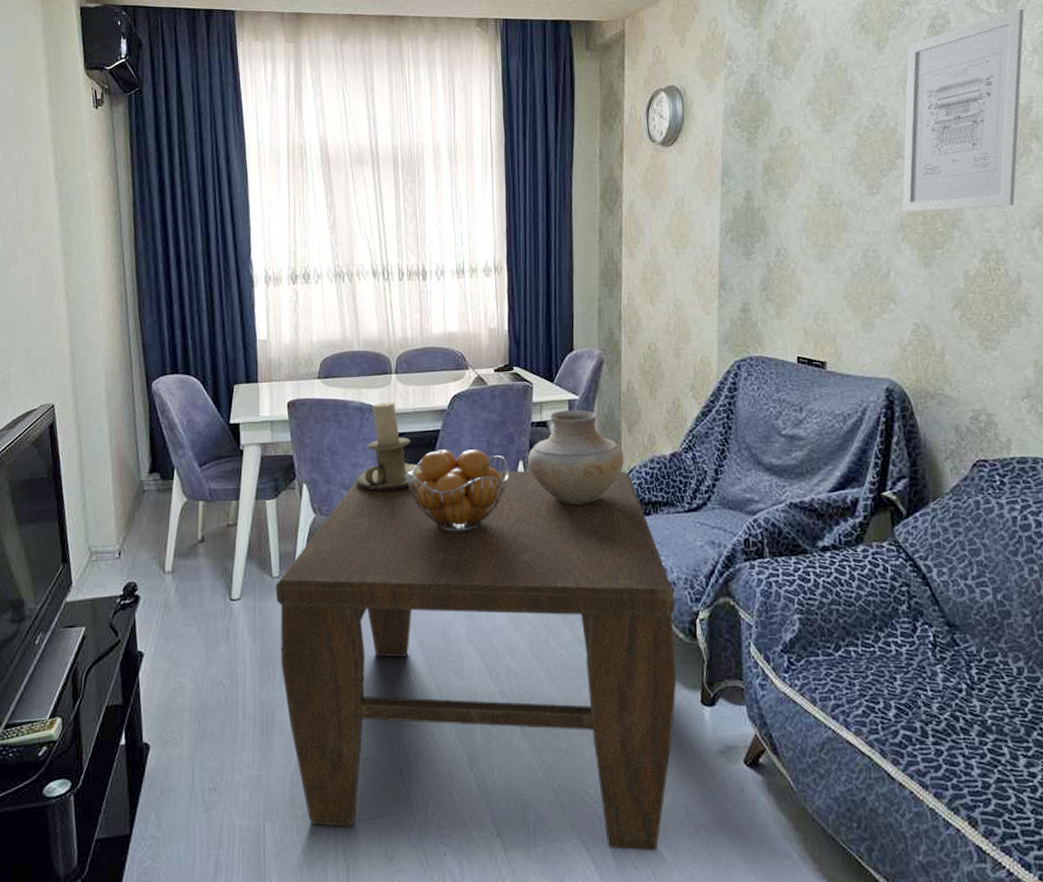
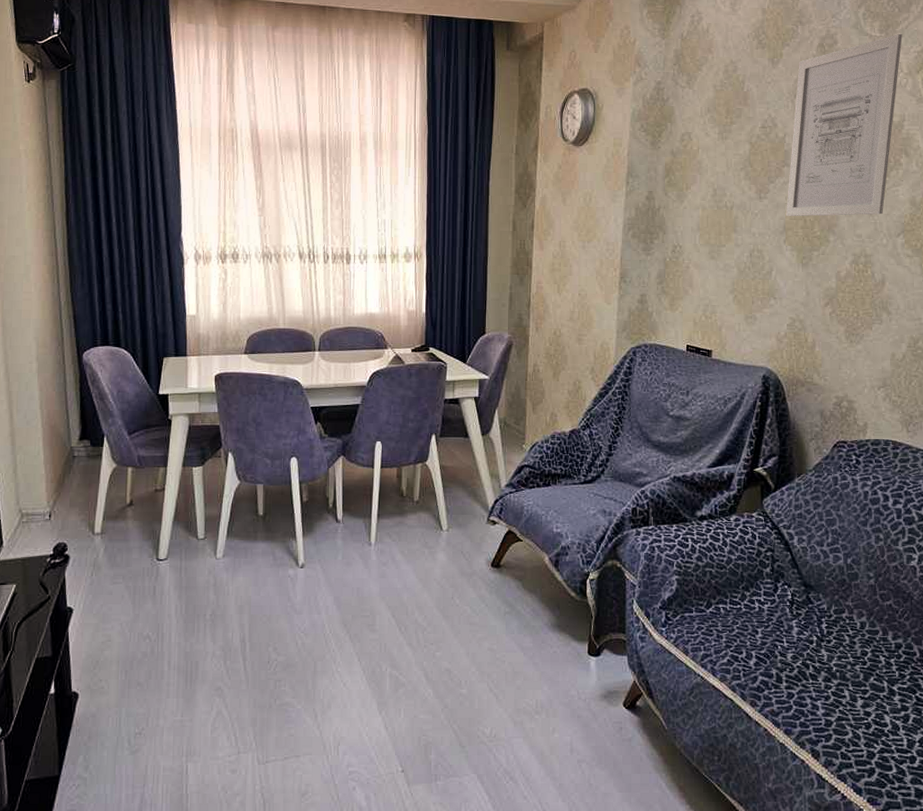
coffee table: present [275,470,677,852] -> none [201,441,569,783]
candle holder: present [356,402,421,489] -> none [279,377,340,459]
fruit basket: present [405,450,509,532] -> none [325,423,422,499]
vase: present [528,409,625,505] -> none [440,388,528,475]

